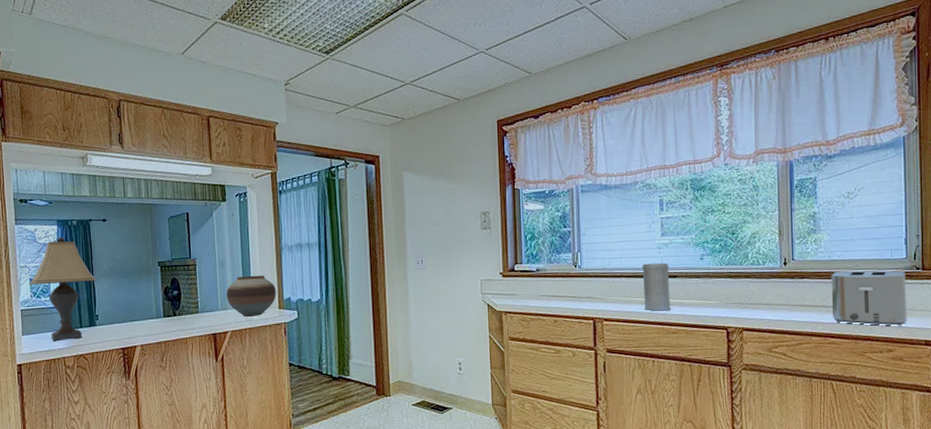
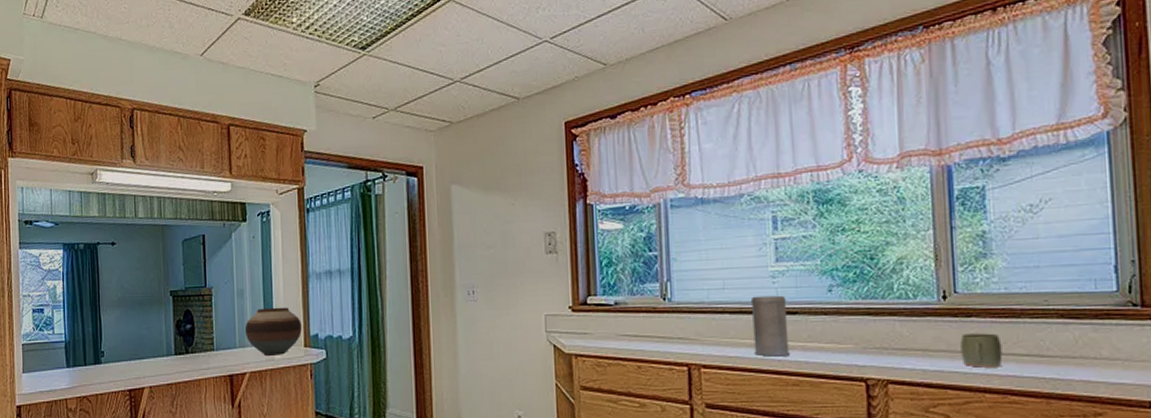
lamp: present [28,237,97,342] -> none [30,262,104,381]
mug: none [795,291,825,317] -> present [960,333,1003,368]
toaster: present [831,270,908,326] -> none [1009,307,1122,381]

